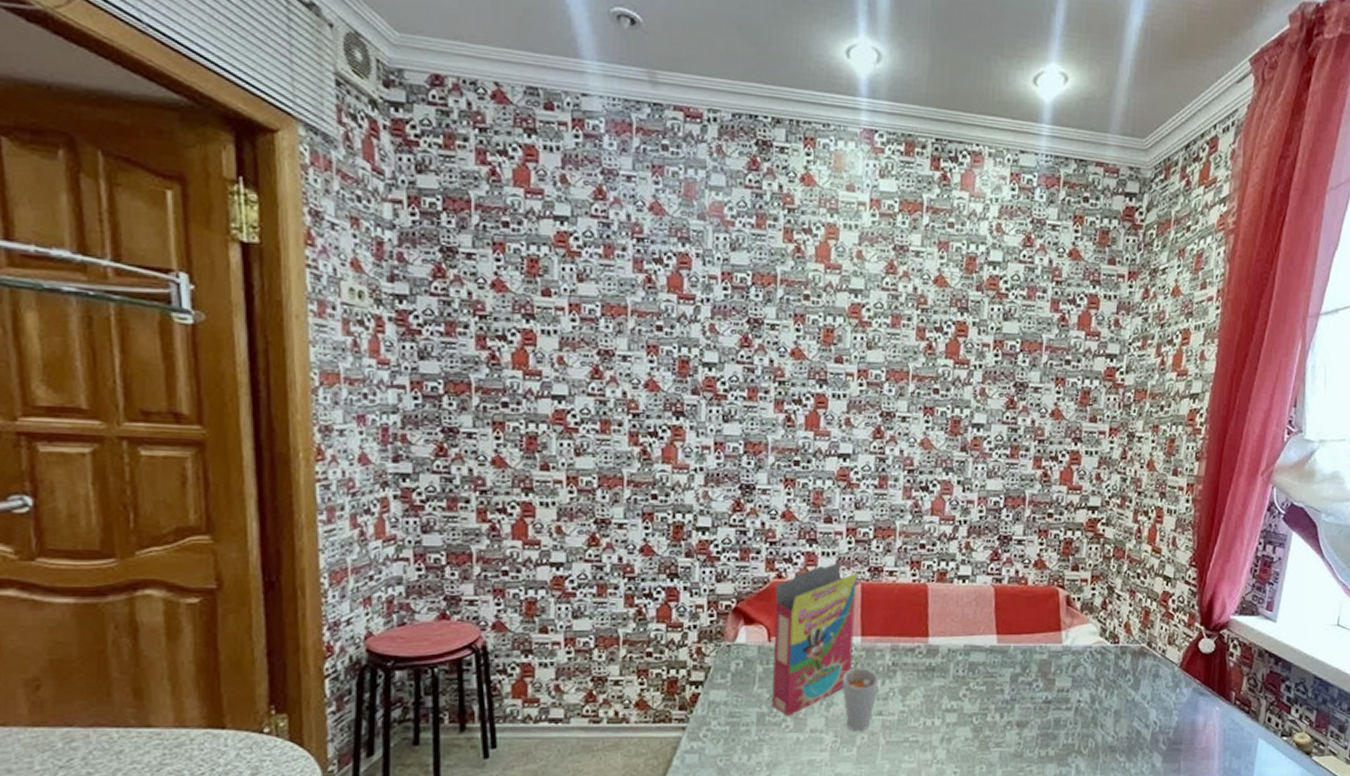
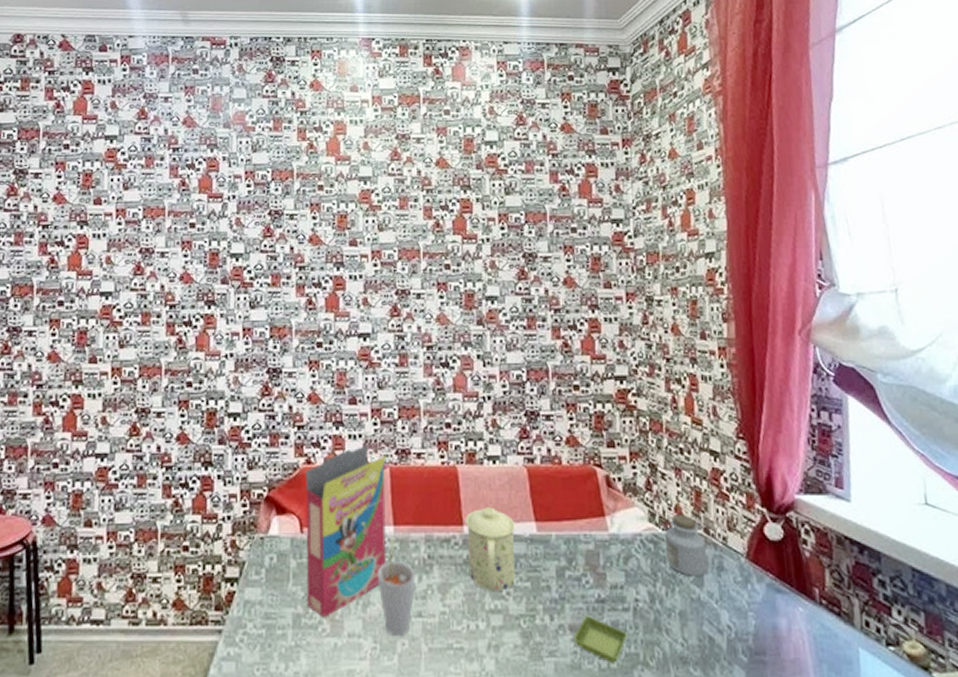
mug: none [929,621,978,695] -> present [465,507,516,593]
saucer: none [1018,714,1068,751] -> present [572,616,629,663]
jar: none [1110,629,1147,682] -> present [665,513,707,576]

